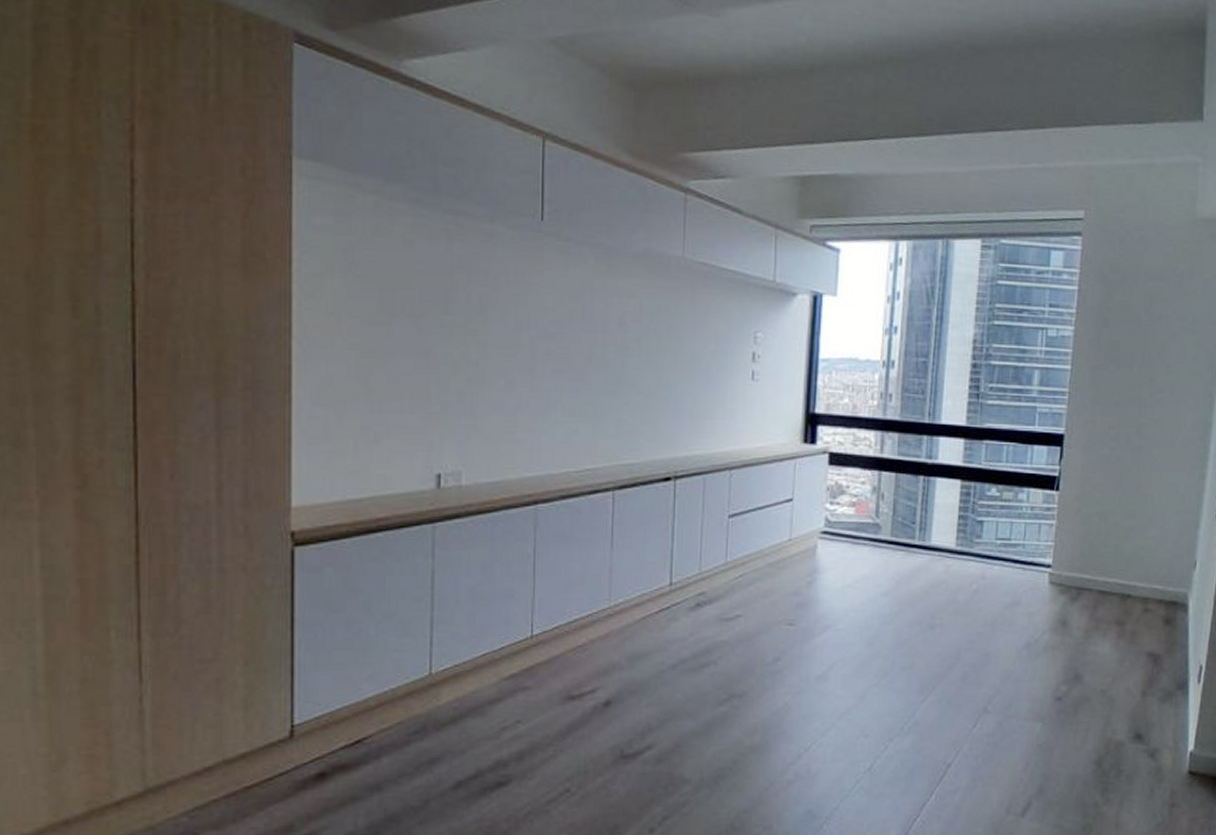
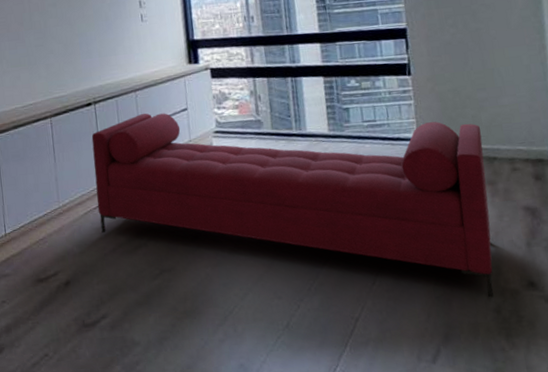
sofa: none [660,498,1120,749] -> present [91,113,494,298]

